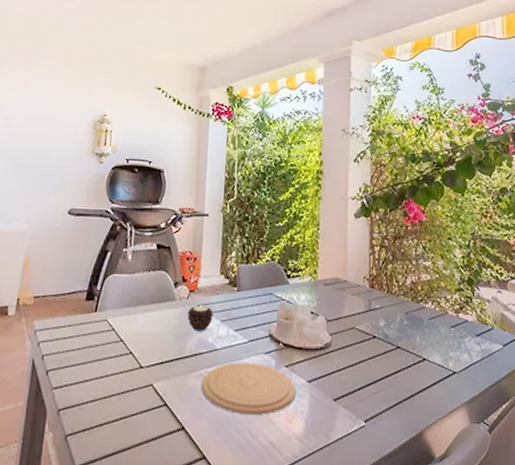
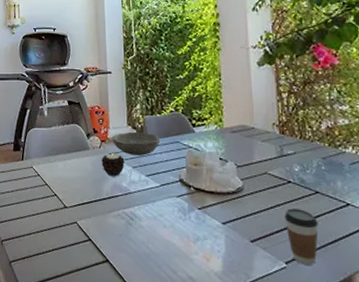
bowl: none [201,281,252,308] -> present [111,131,160,156]
plate: present [201,362,296,415] -> none [120,204,211,252]
coffee cup: none [367,364,397,422] -> present [284,208,319,265]

